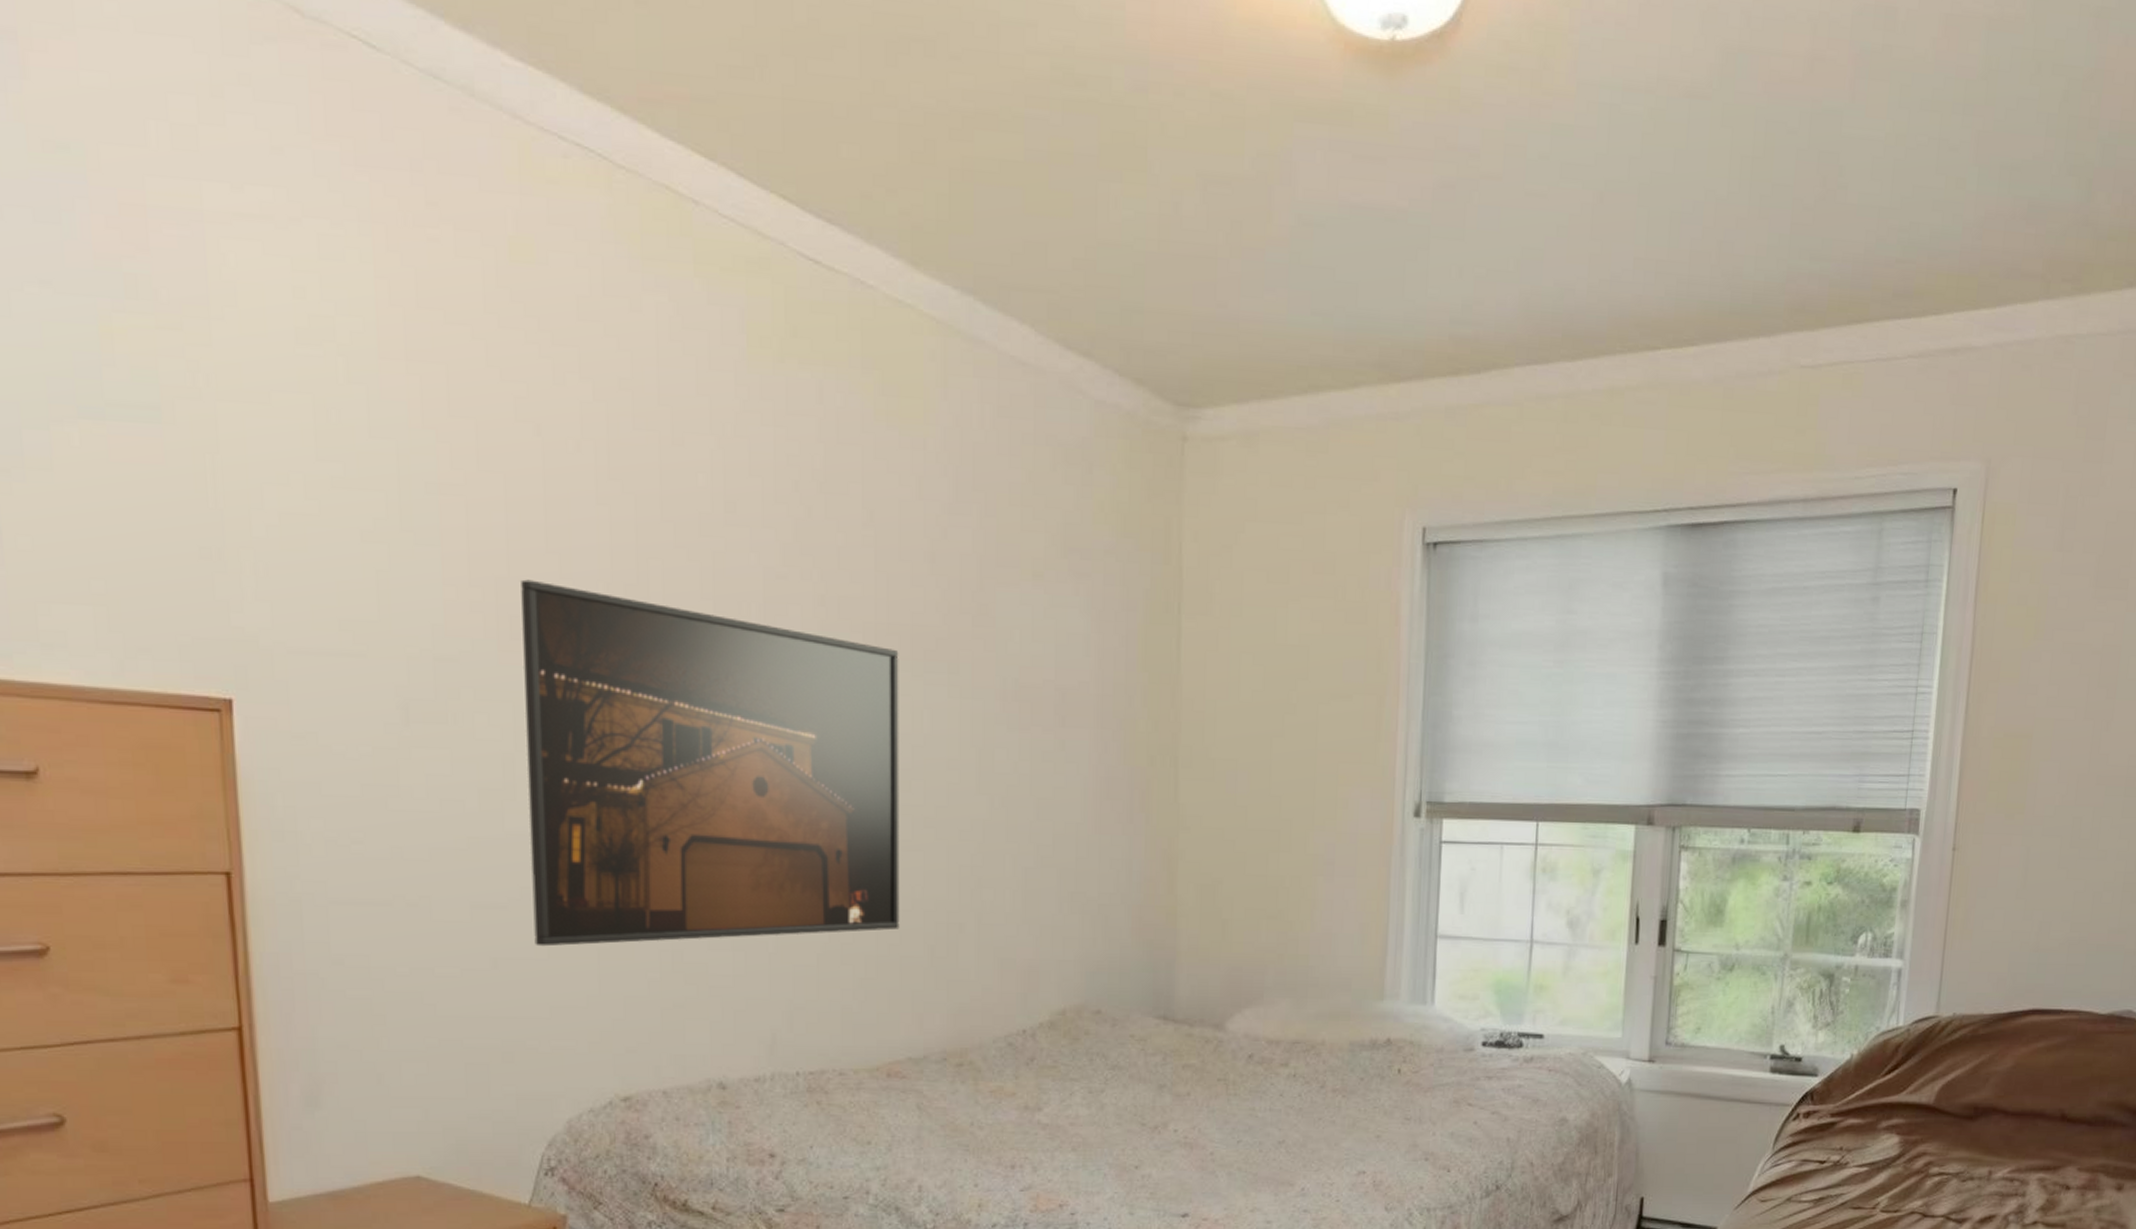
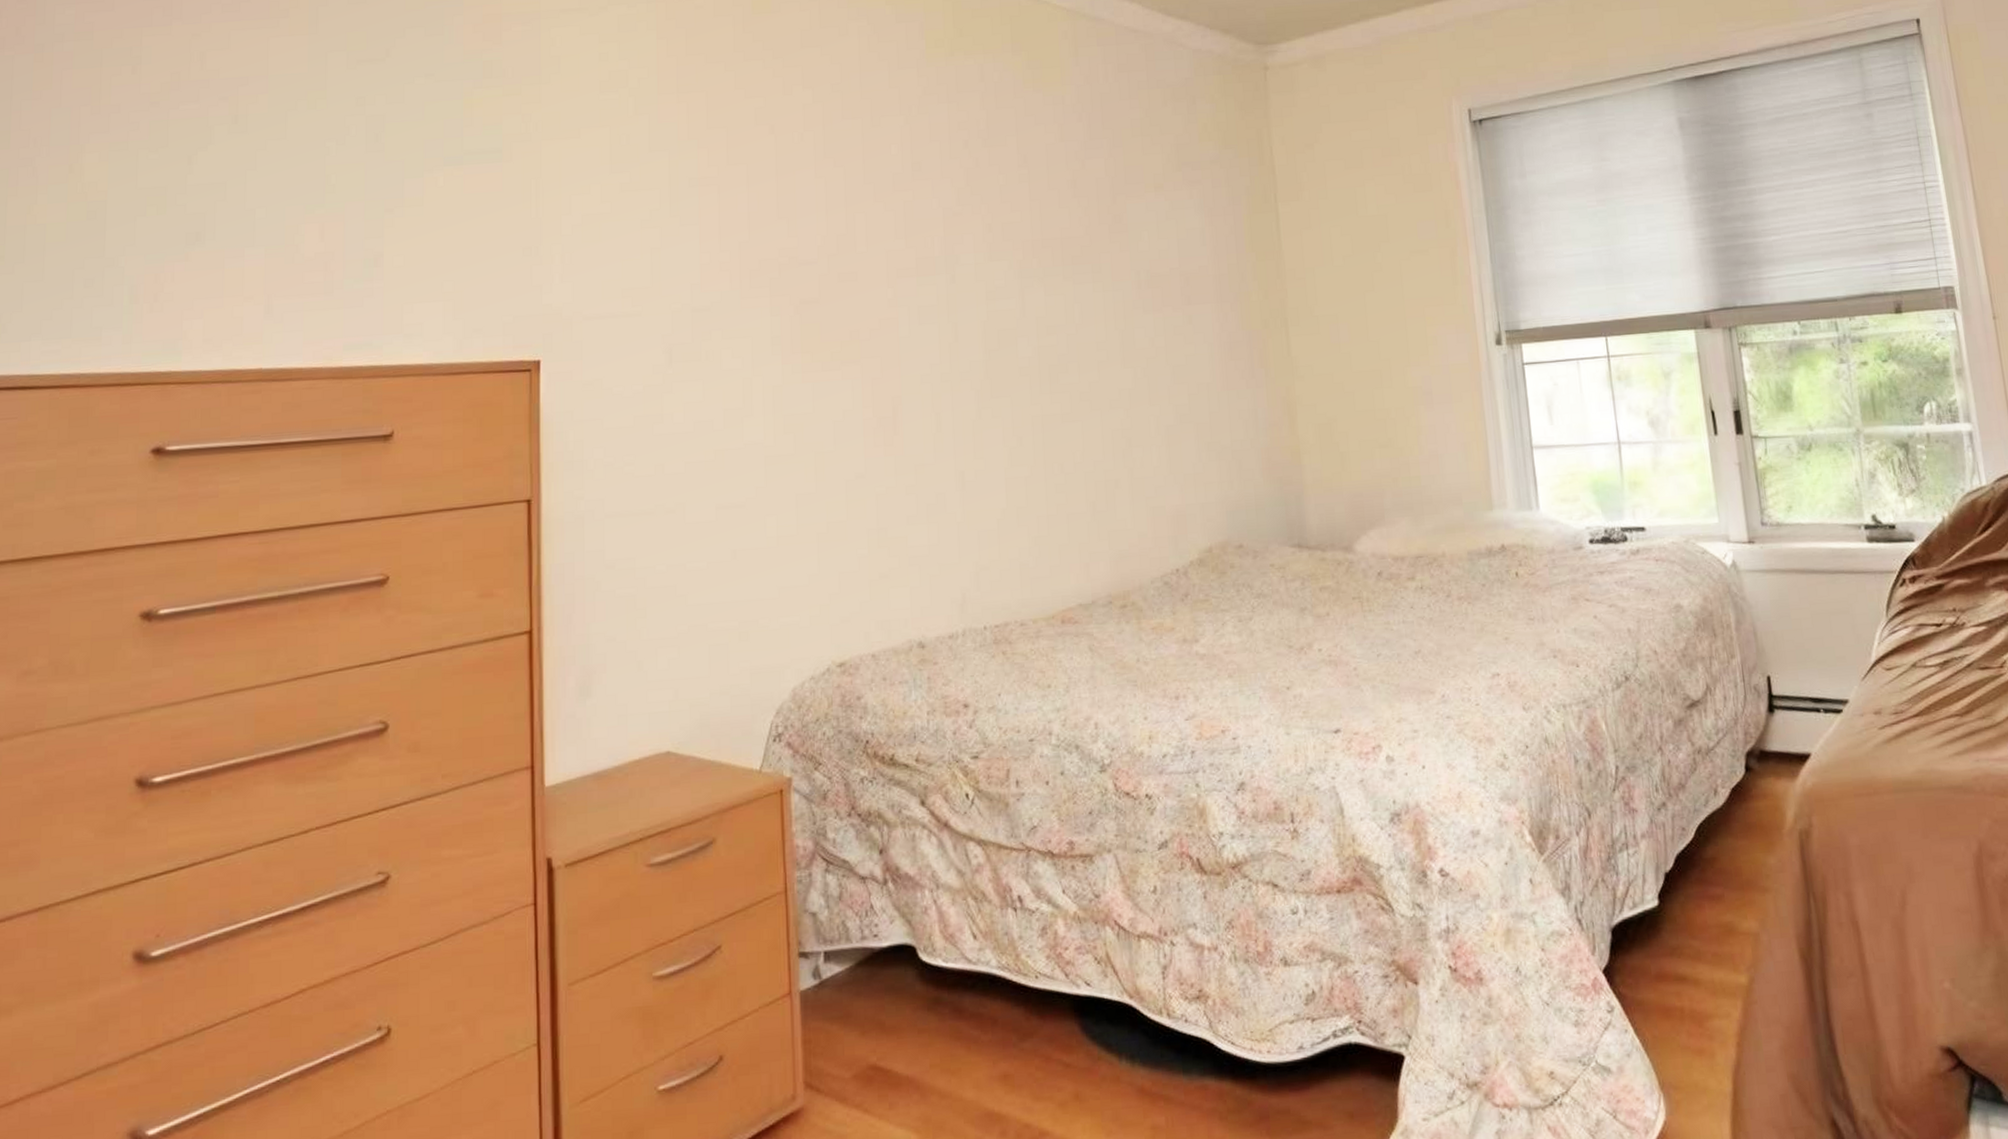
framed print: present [521,579,900,947] -> none [758,240,1065,537]

